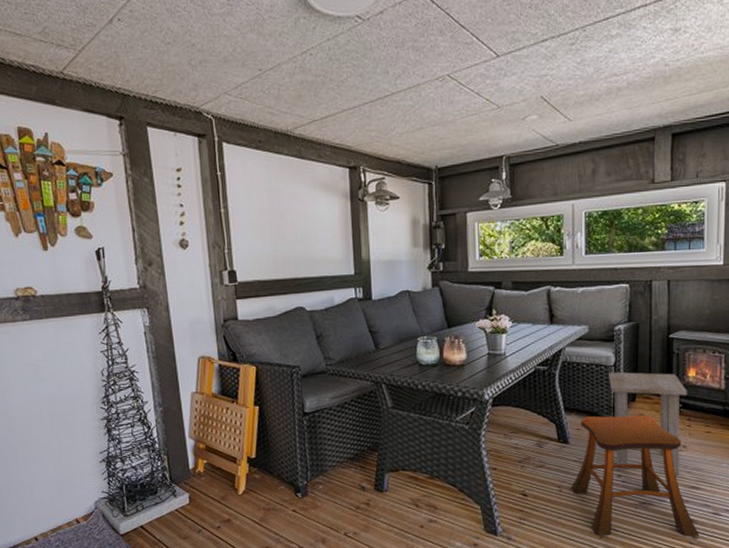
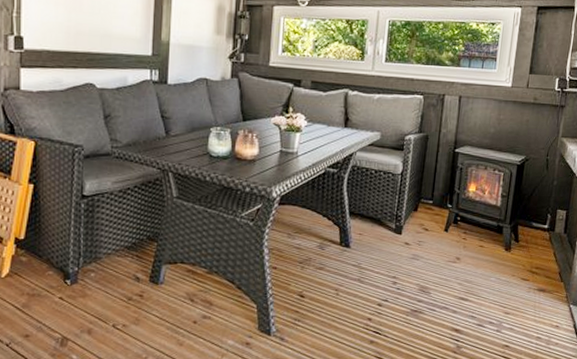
stool: present [571,415,699,537] -> none [348,222,463,346]
side table: present [609,372,687,474] -> none [394,180,466,285]

